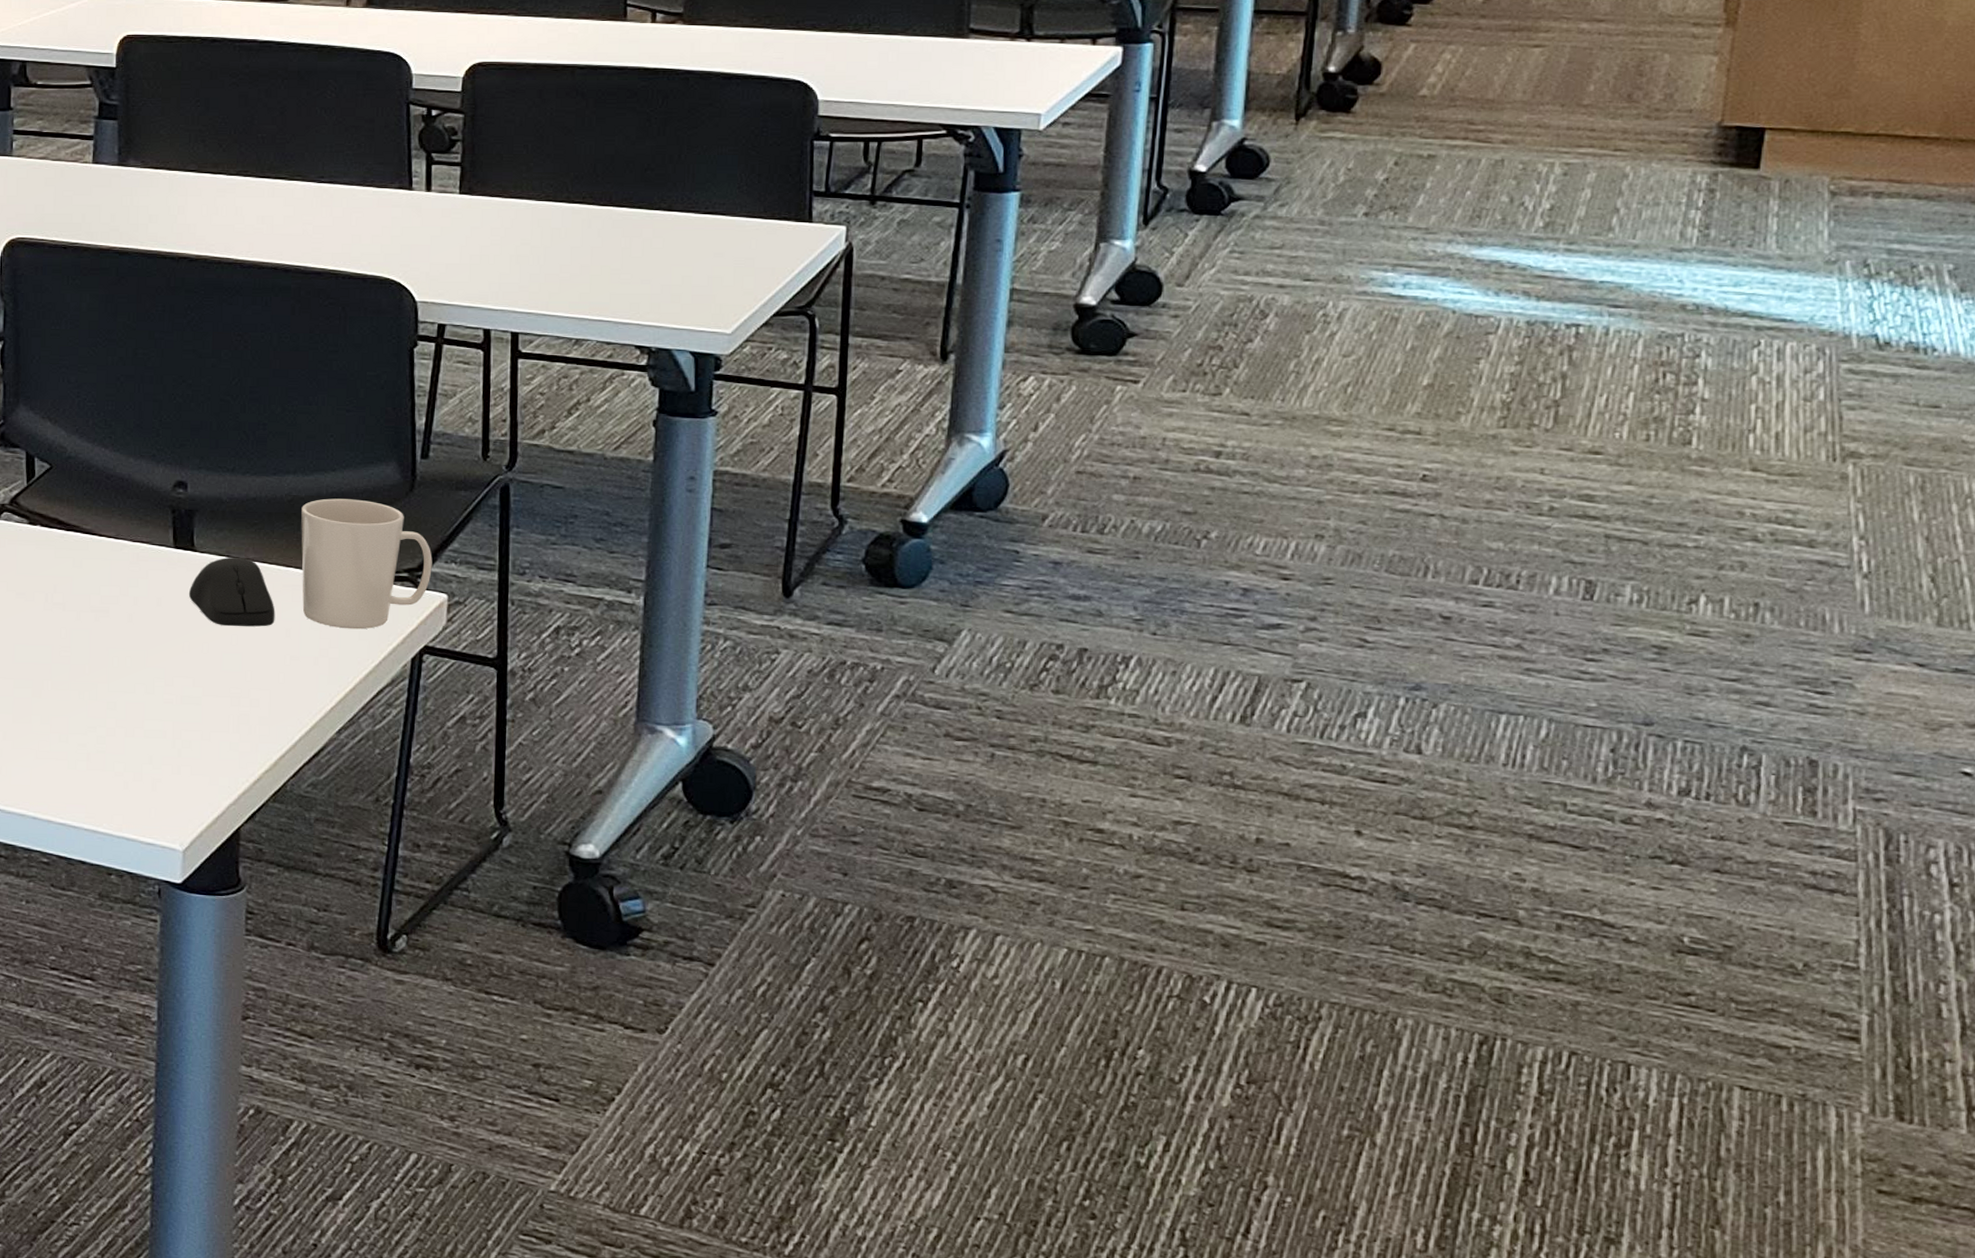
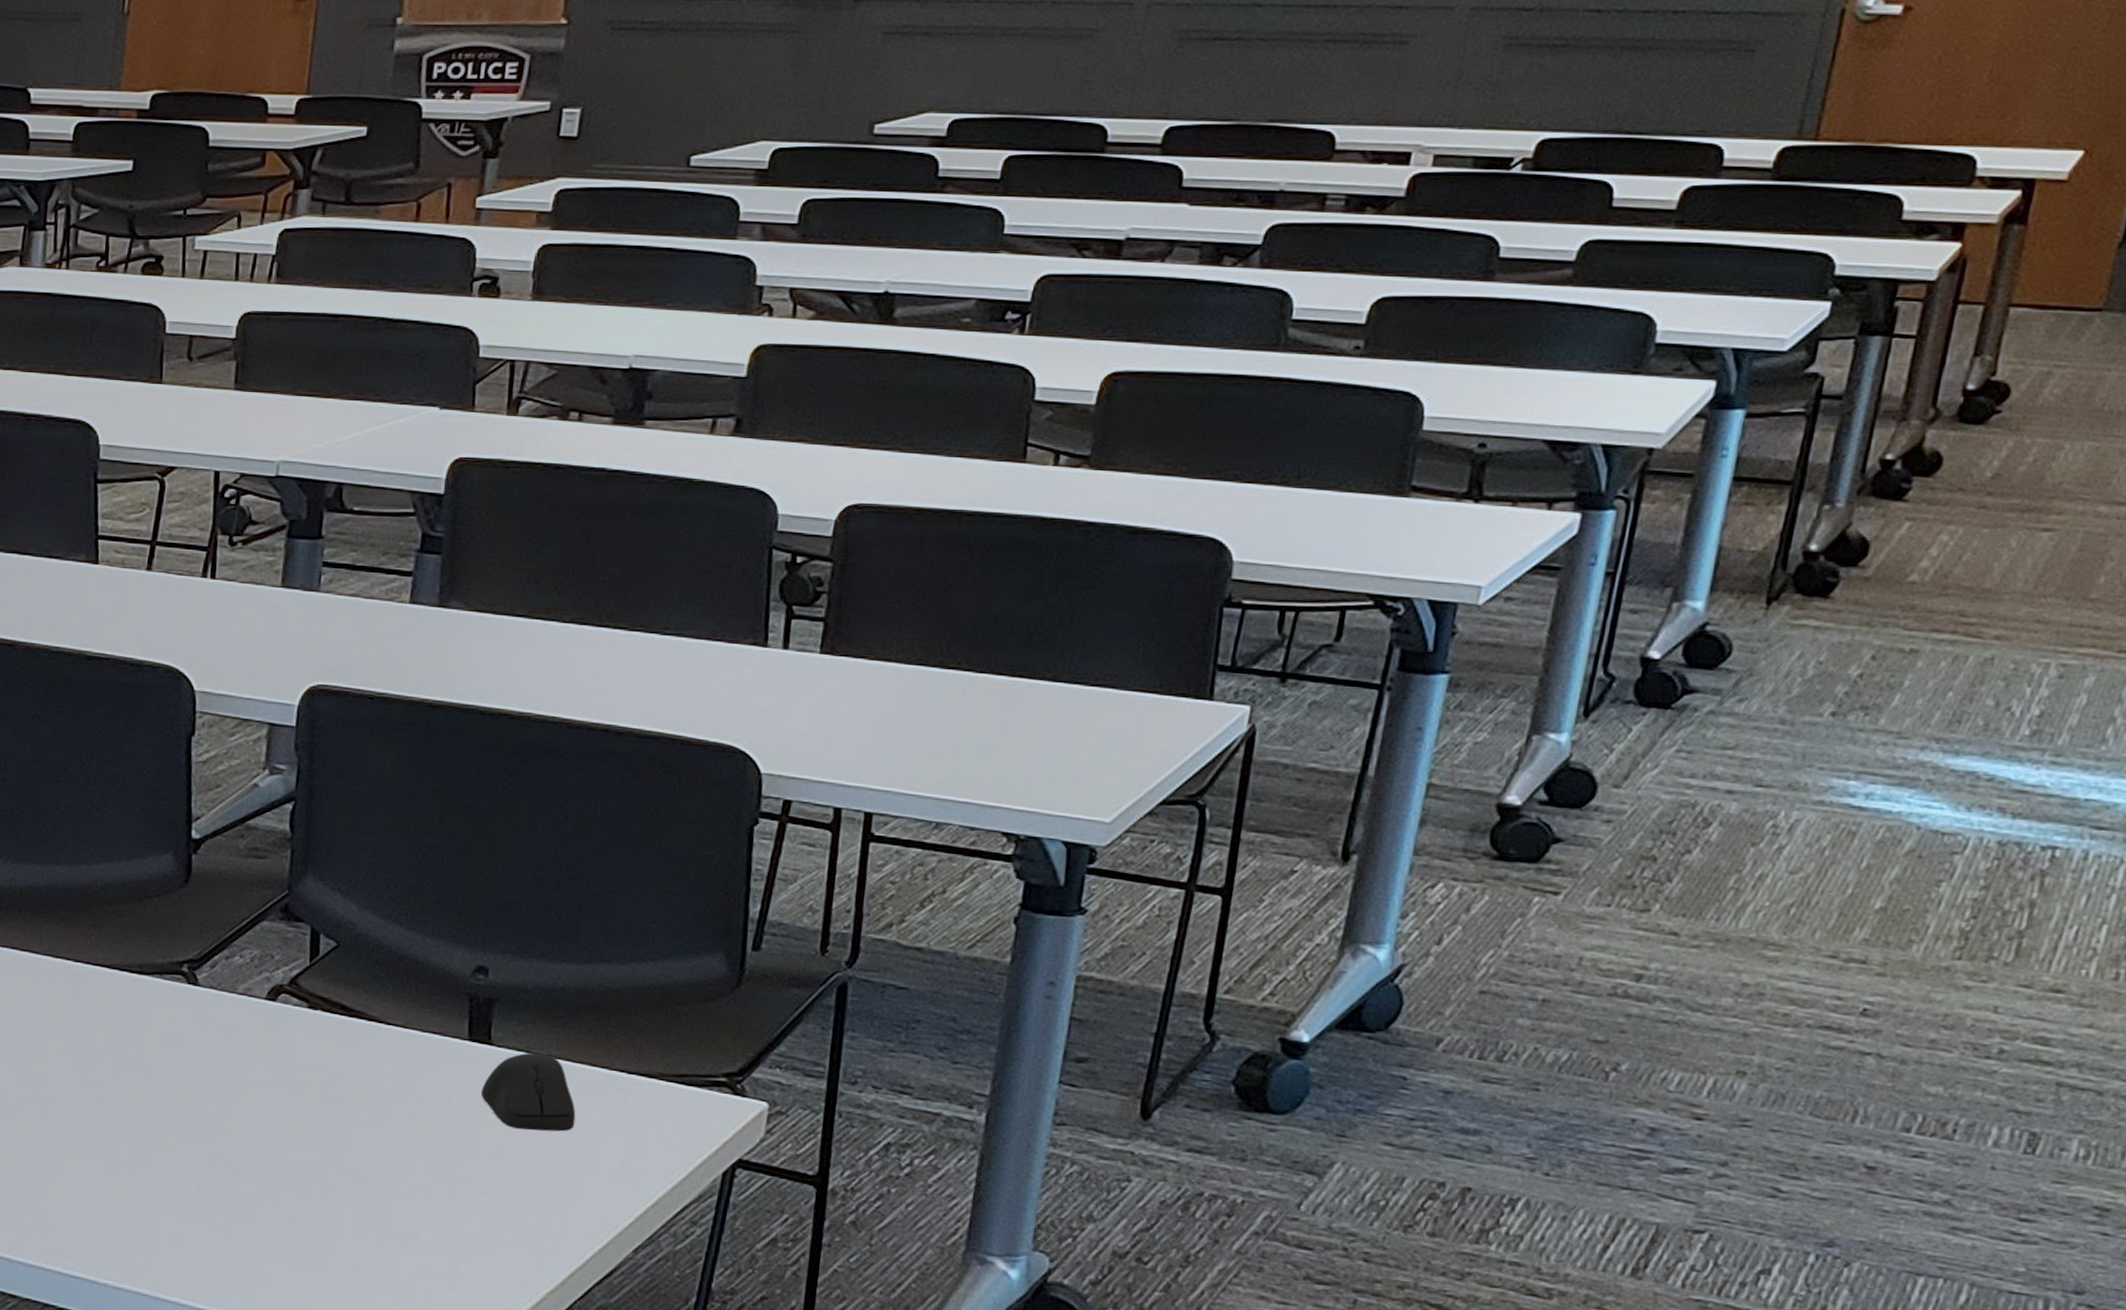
mug: present [300,498,432,630] -> none [606,991,755,1139]

